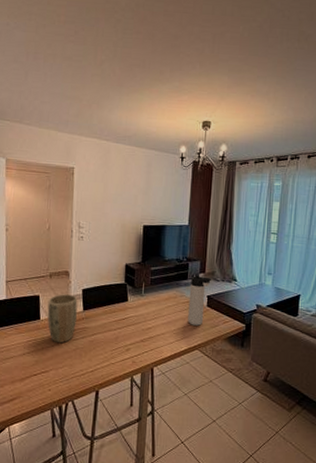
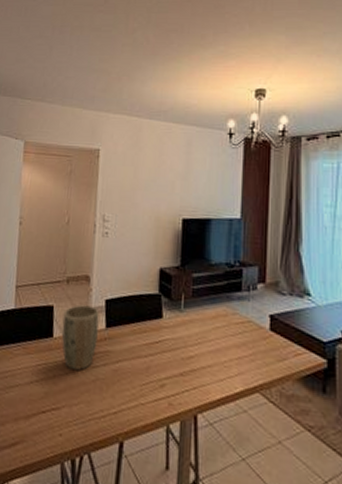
thermos bottle: present [188,275,211,326] -> none [243,285,274,358]

